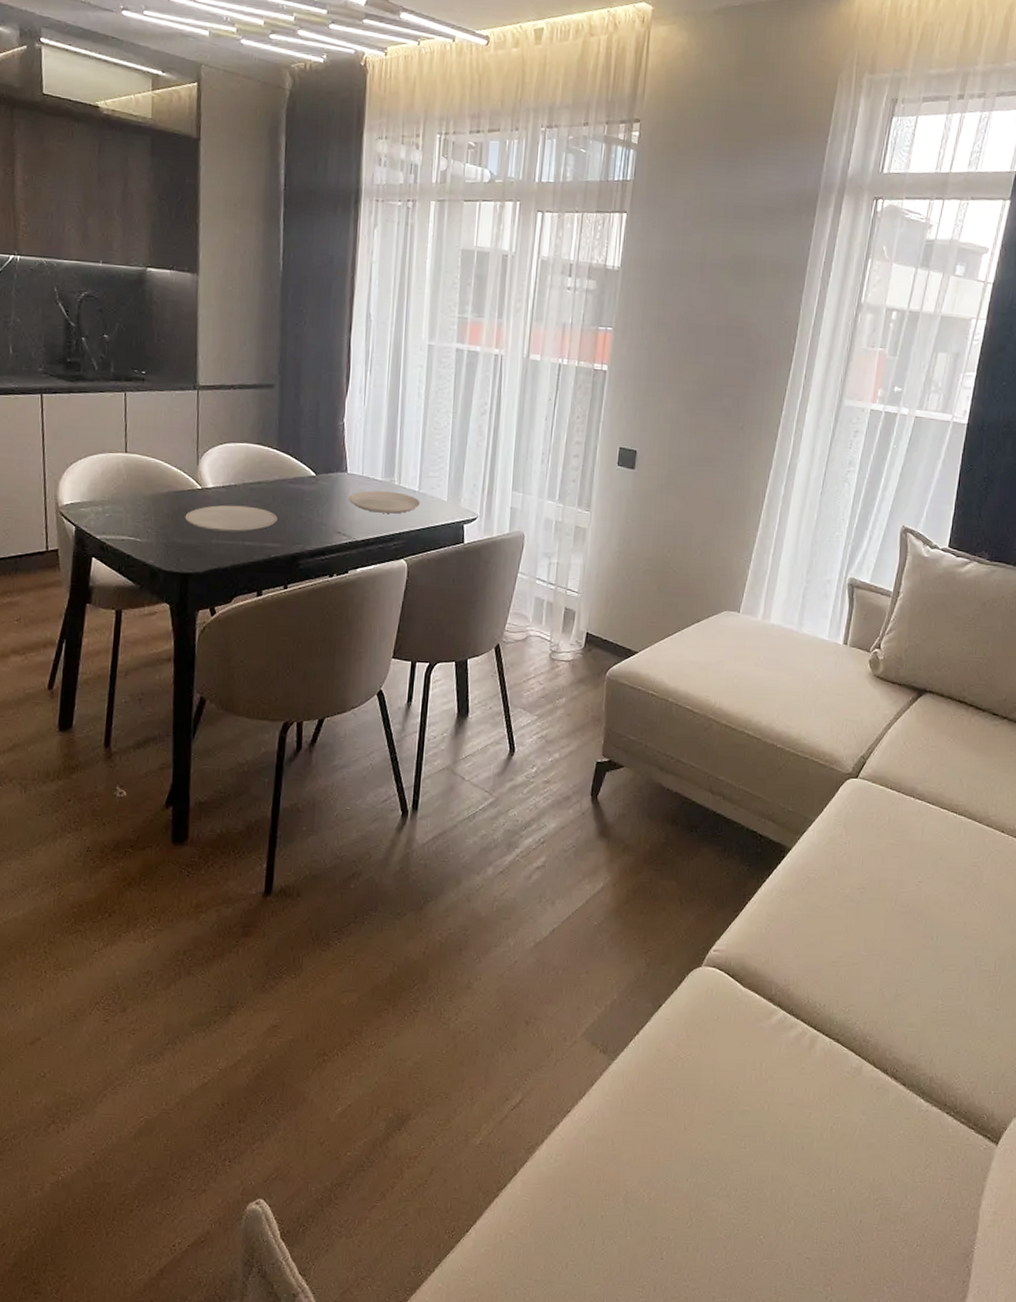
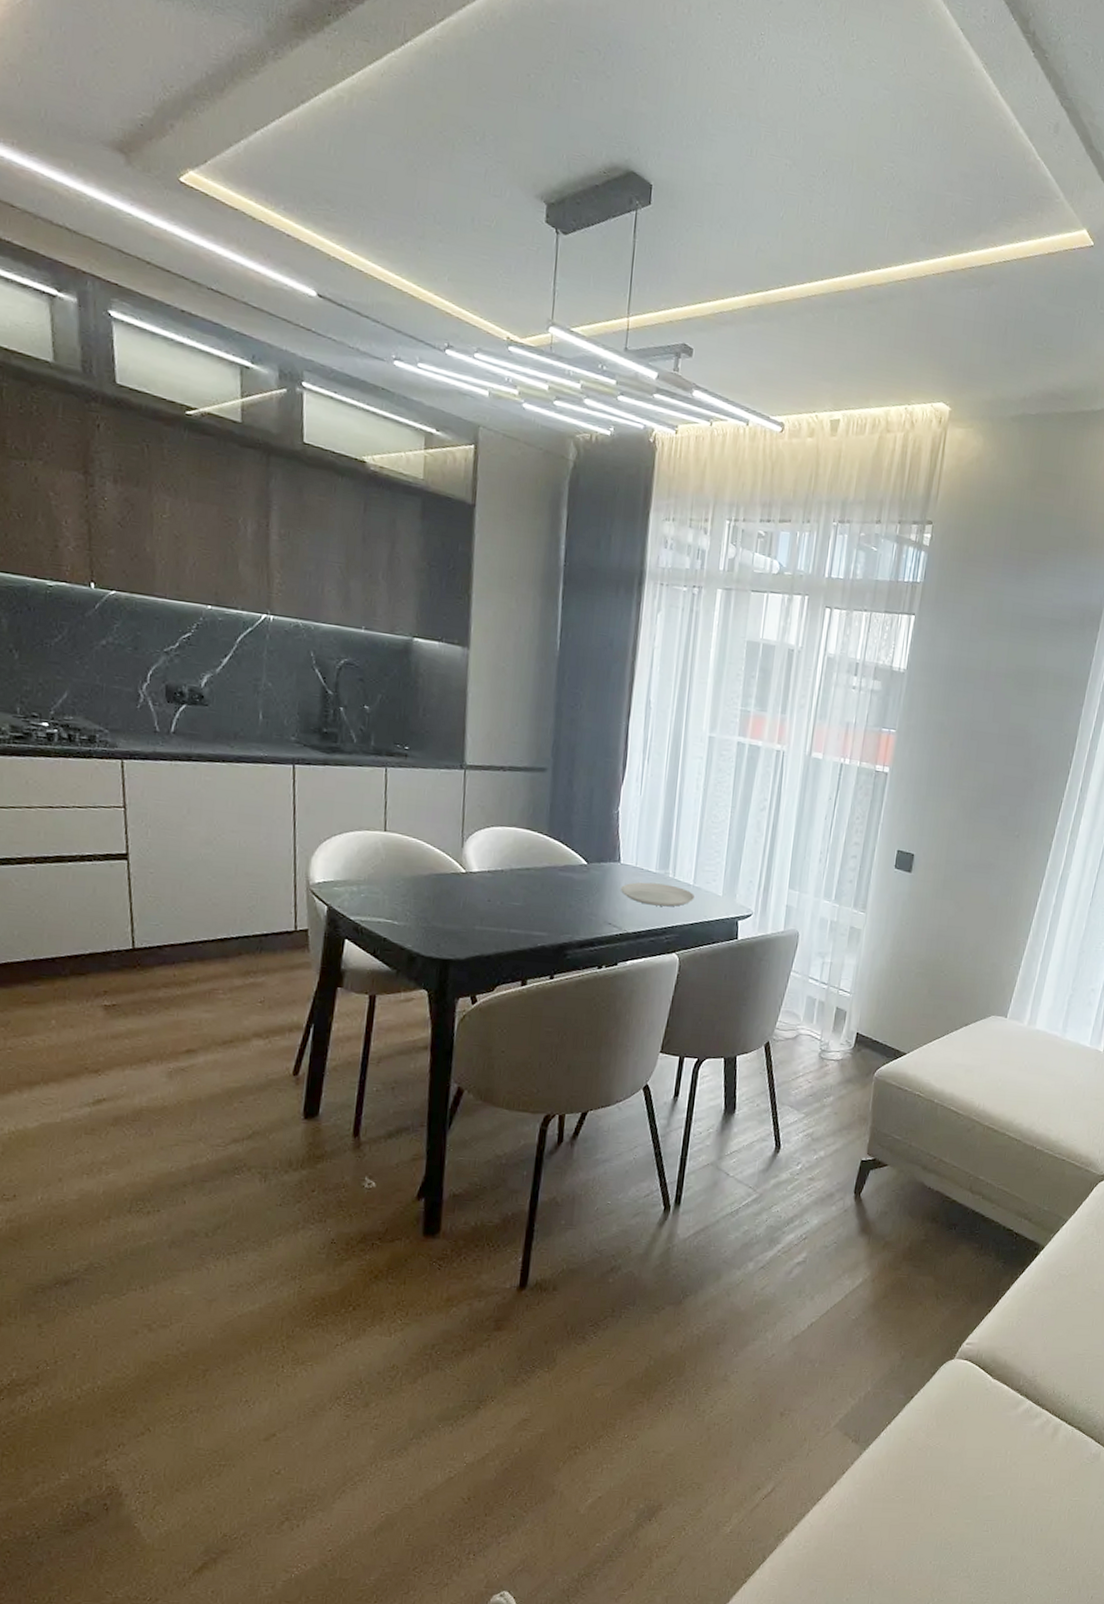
plate: present [185,505,278,532] -> none [447,890,546,919]

